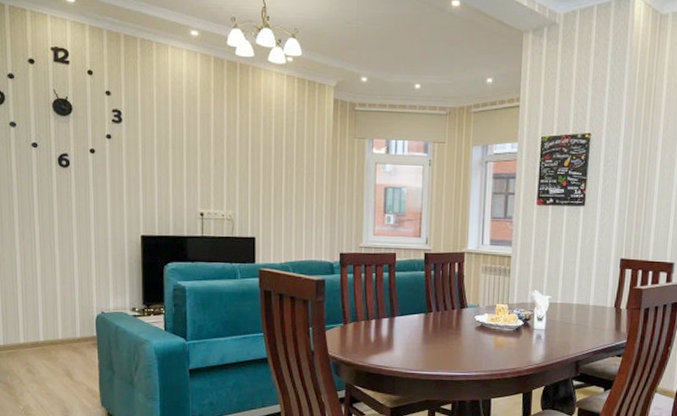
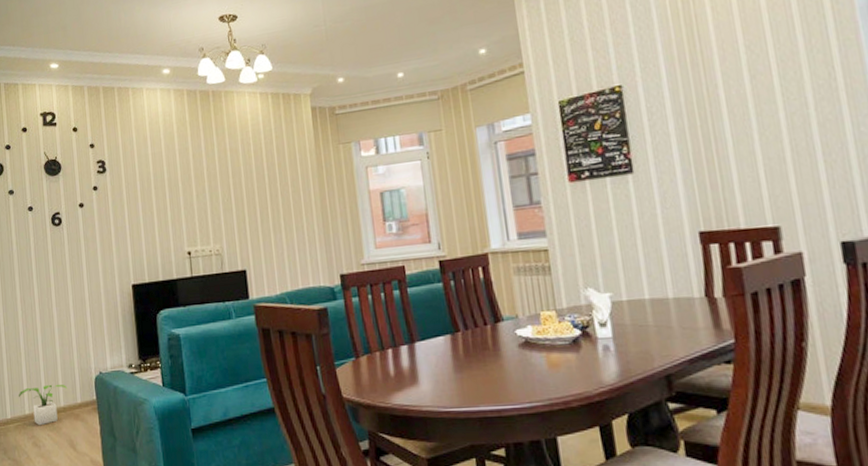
potted plant: none [13,318,66,355] -> present [19,384,67,426]

